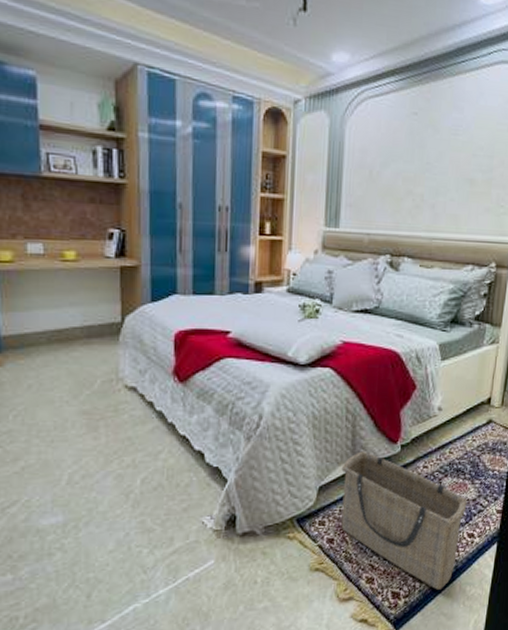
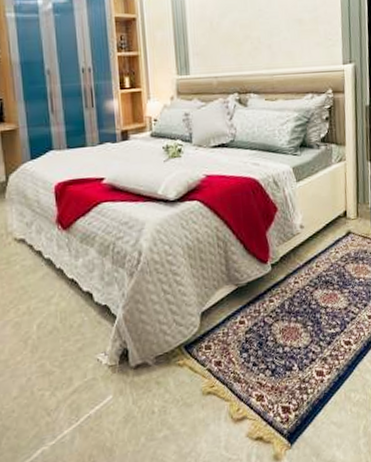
basket: present [341,451,468,590] -> none [219,274,340,400]

